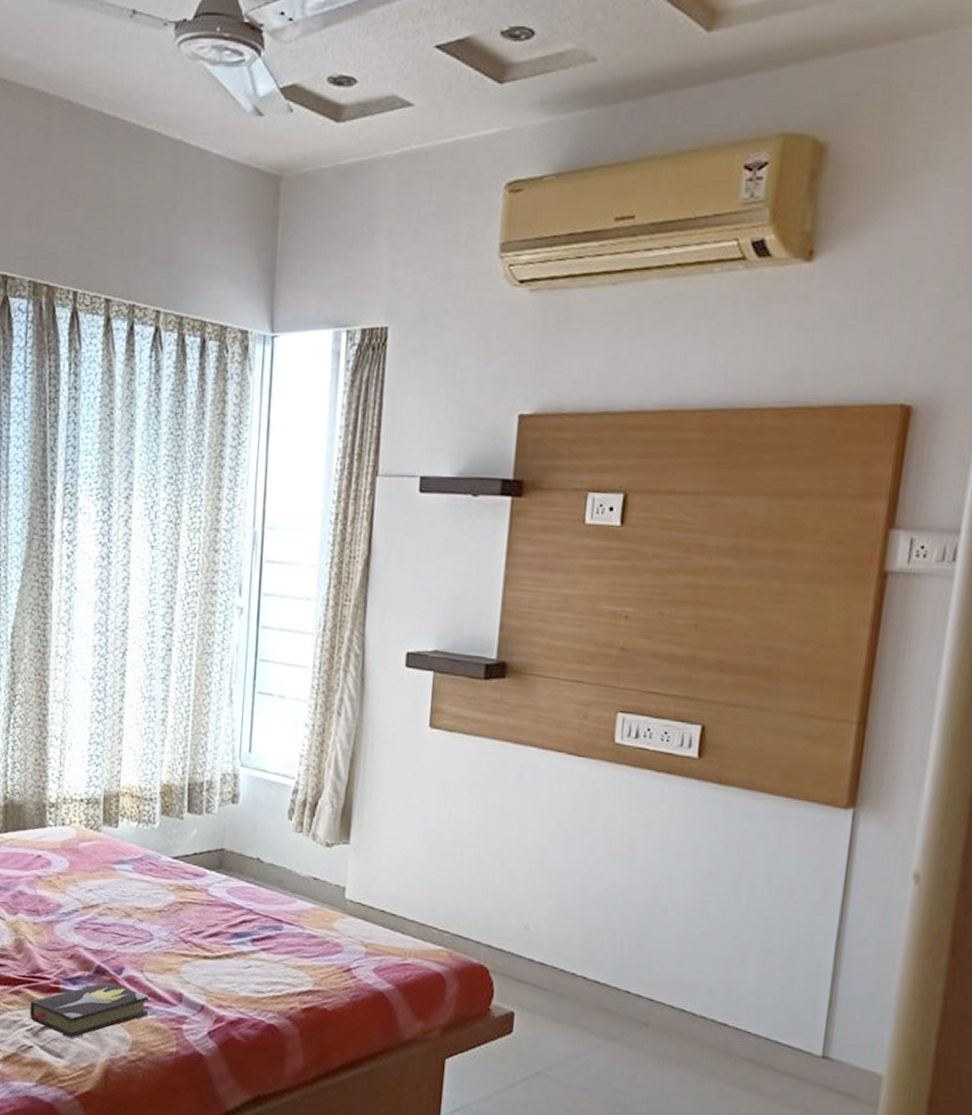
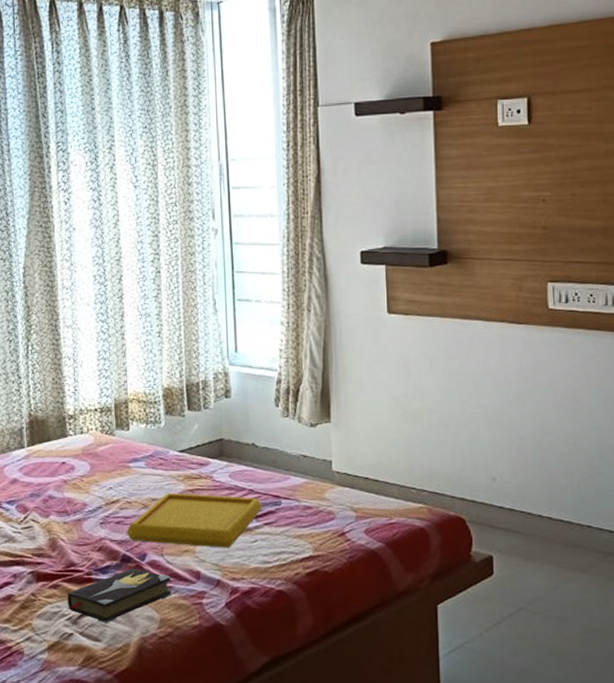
serving tray: none [103,903,261,972] -> present [126,493,262,548]

